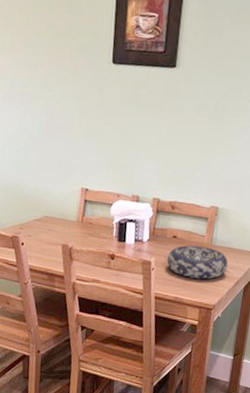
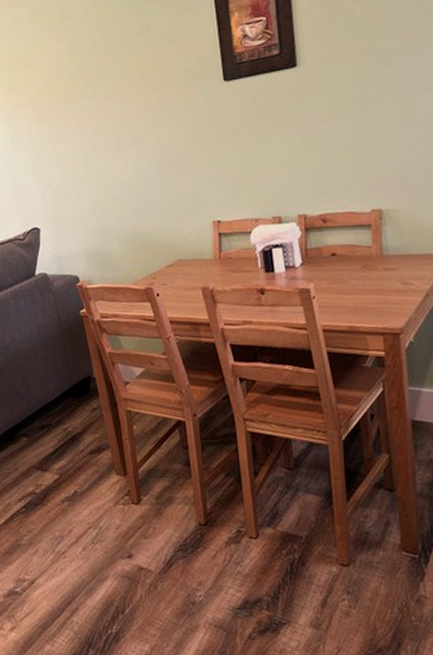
decorative bowl: present [166,245,228,280] -> none [328,259,410,300]

